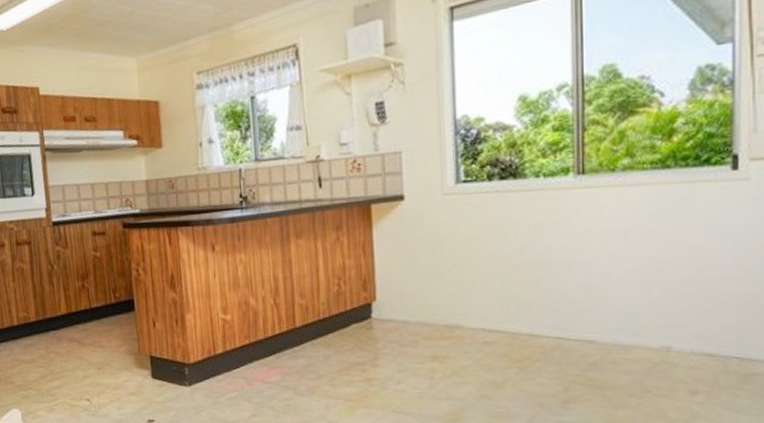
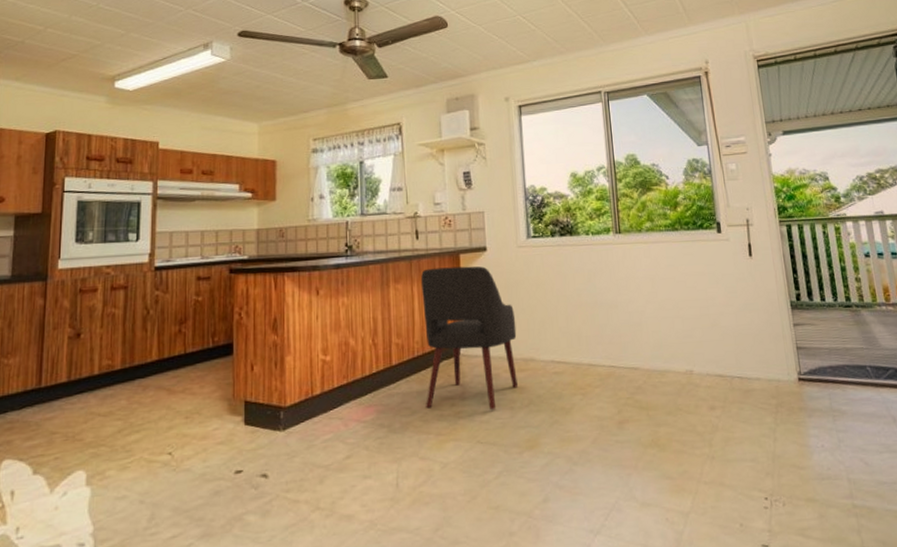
chair: none [325,218,440,379] -> present [420,266,519,411]

